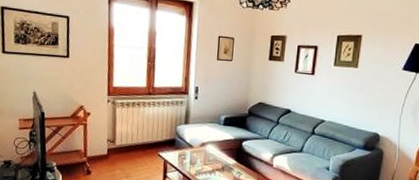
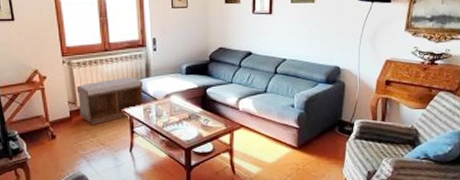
bench: none [116,121,181,165] -> present [76,76,143,125]

